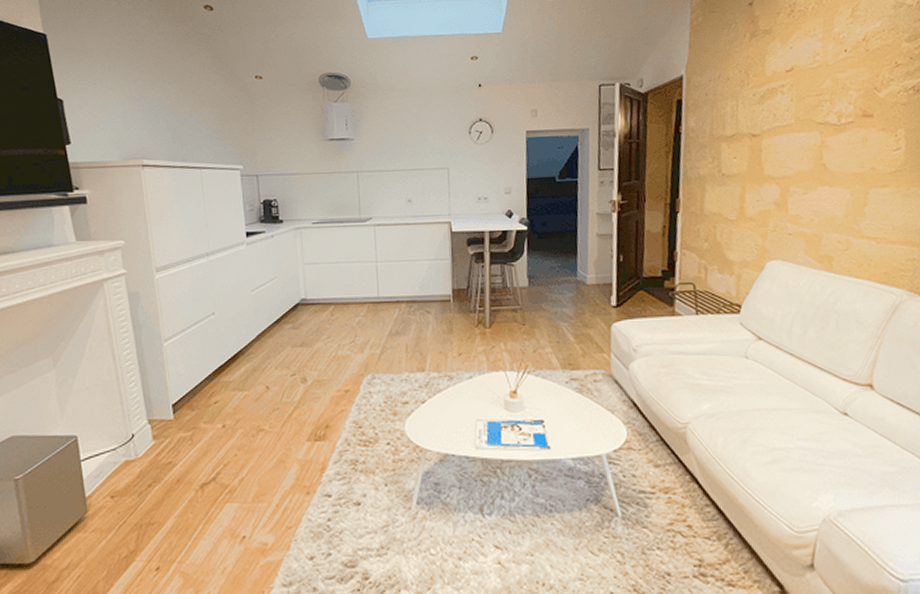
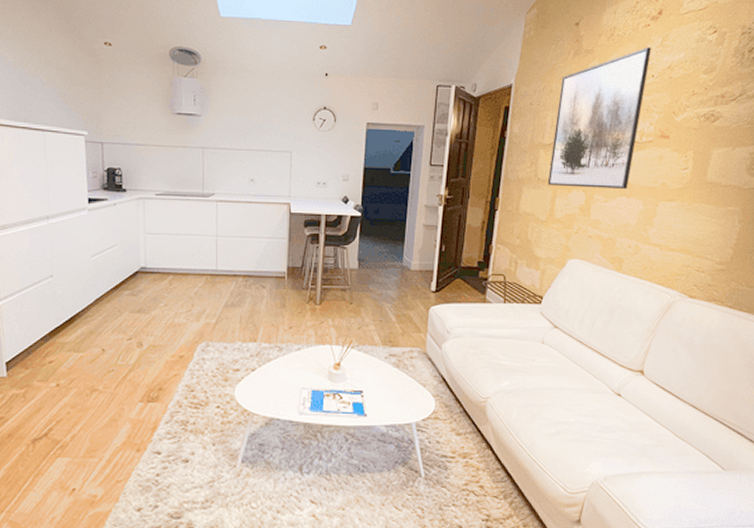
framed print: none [733,20,841,181] -> present [547,47,651,189]

